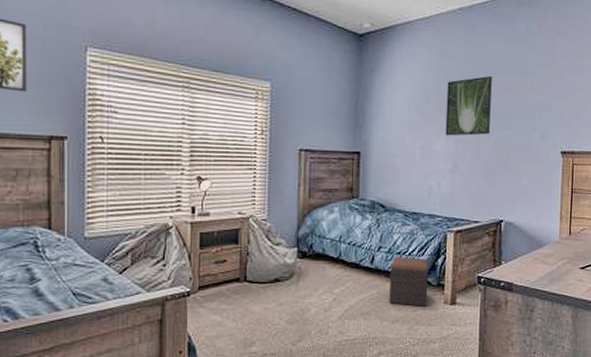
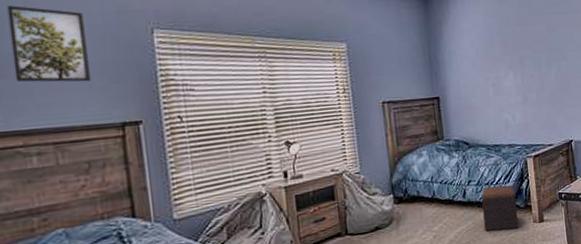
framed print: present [445,75,492,136] -> none [507,15,551,73]

